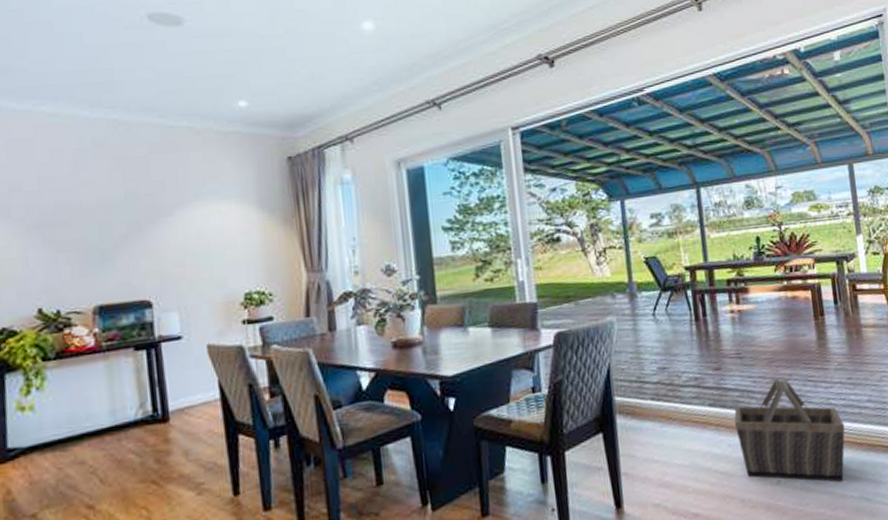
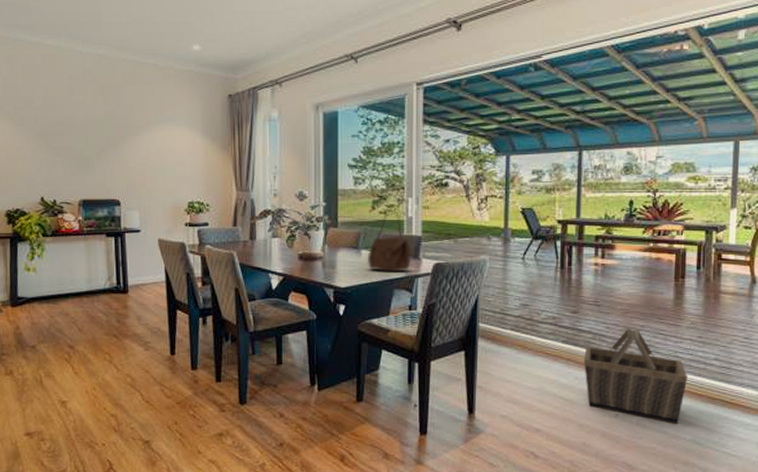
handbag: none [476,275,529,351] -> present [367,210,412,272]

